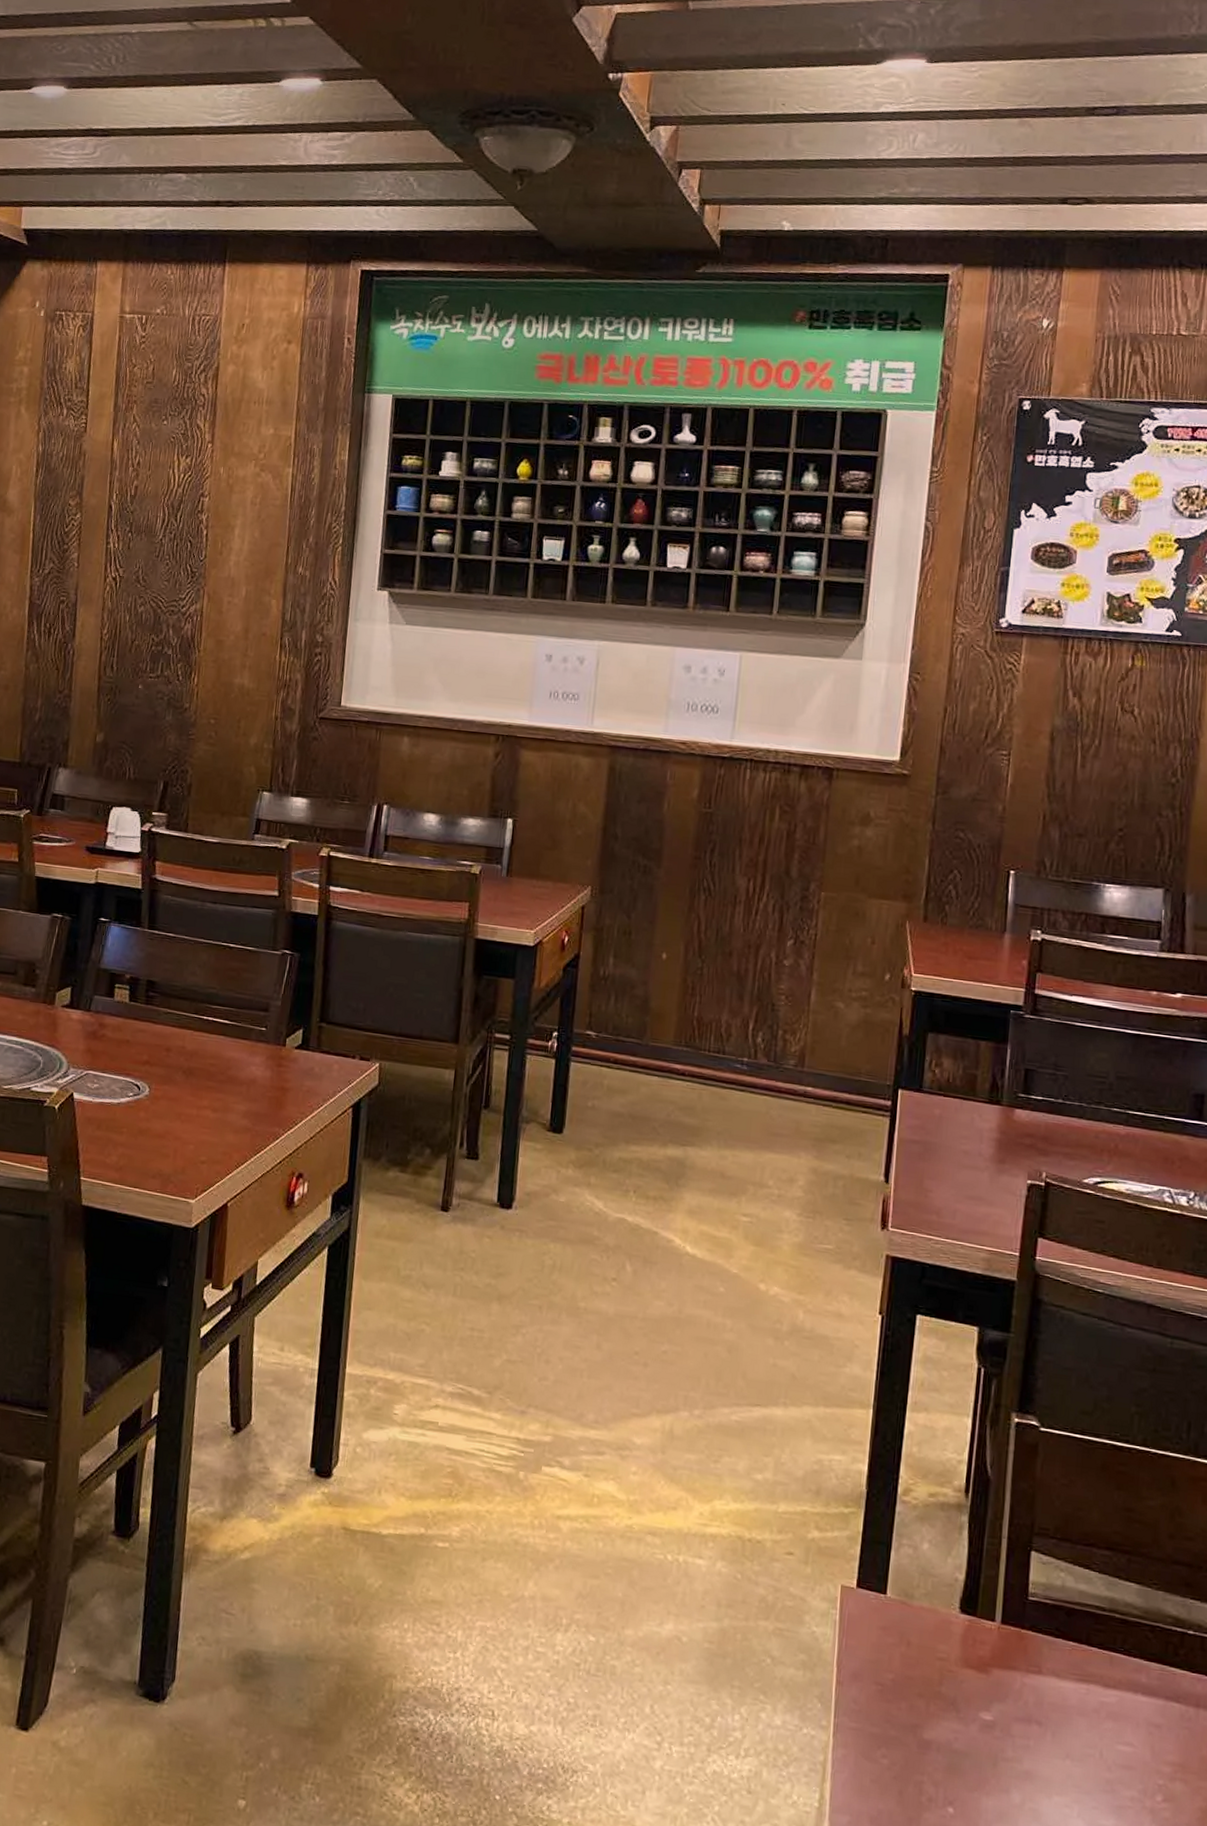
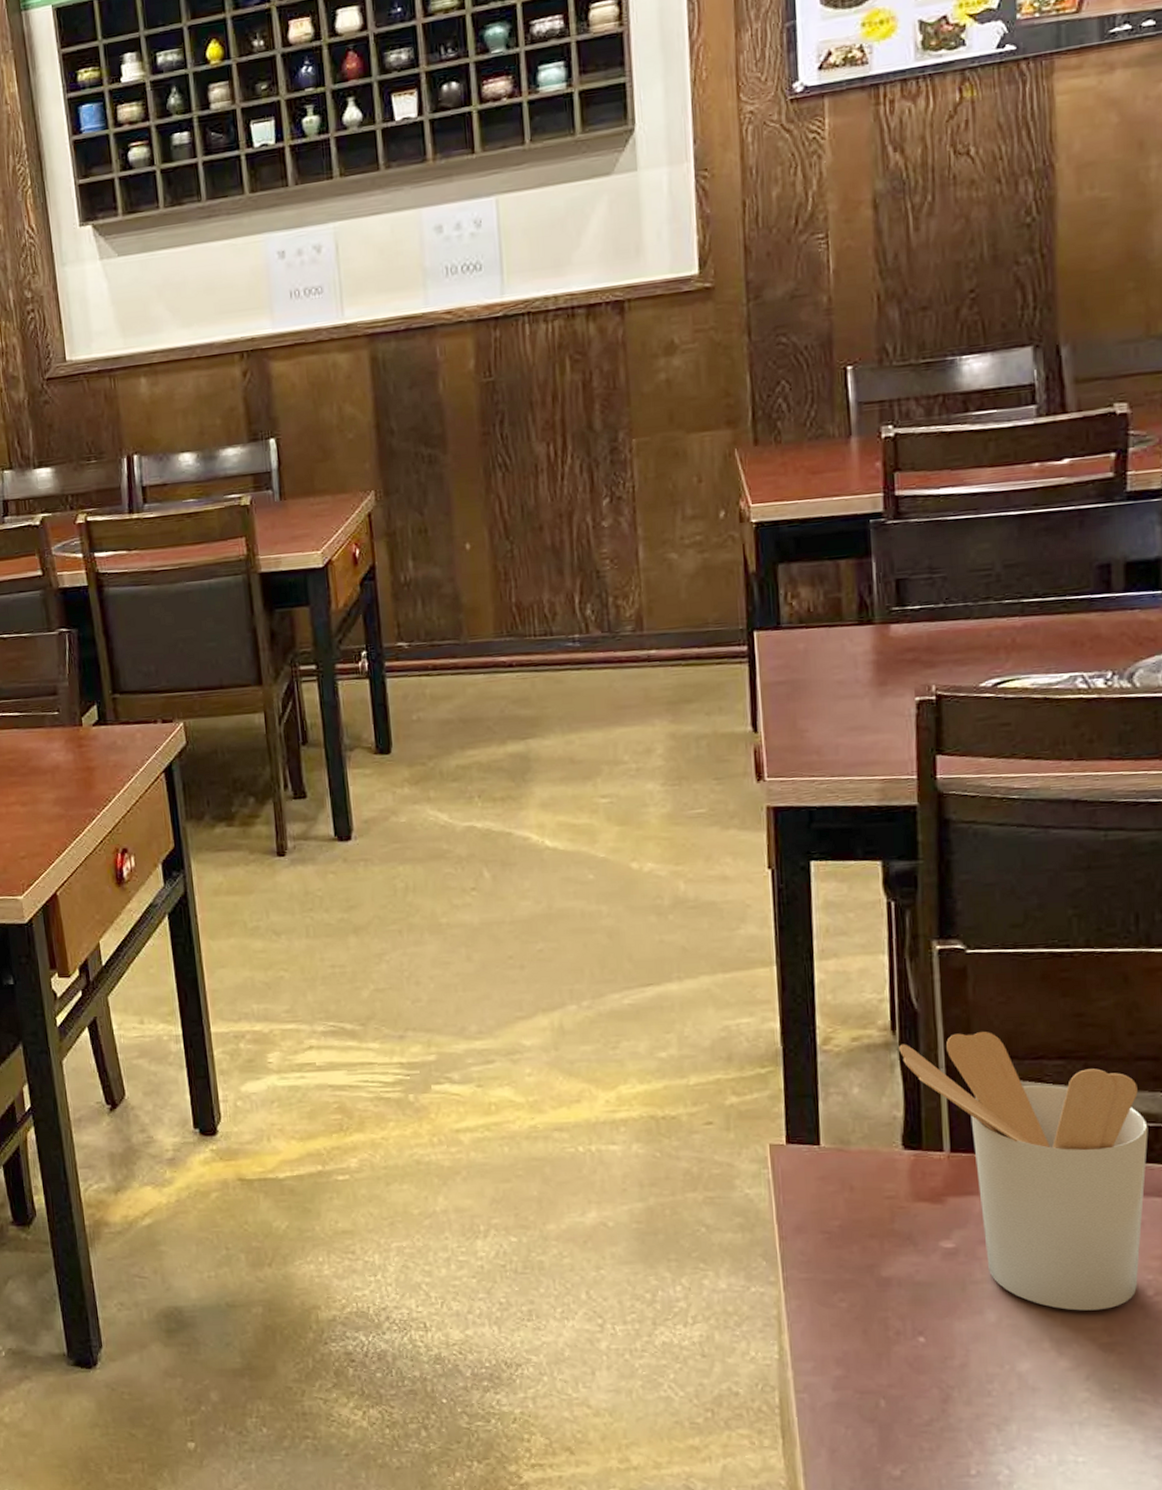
utensil holder: none [969,1507,1176,1808] -> present [899,1032,1148,1311]

